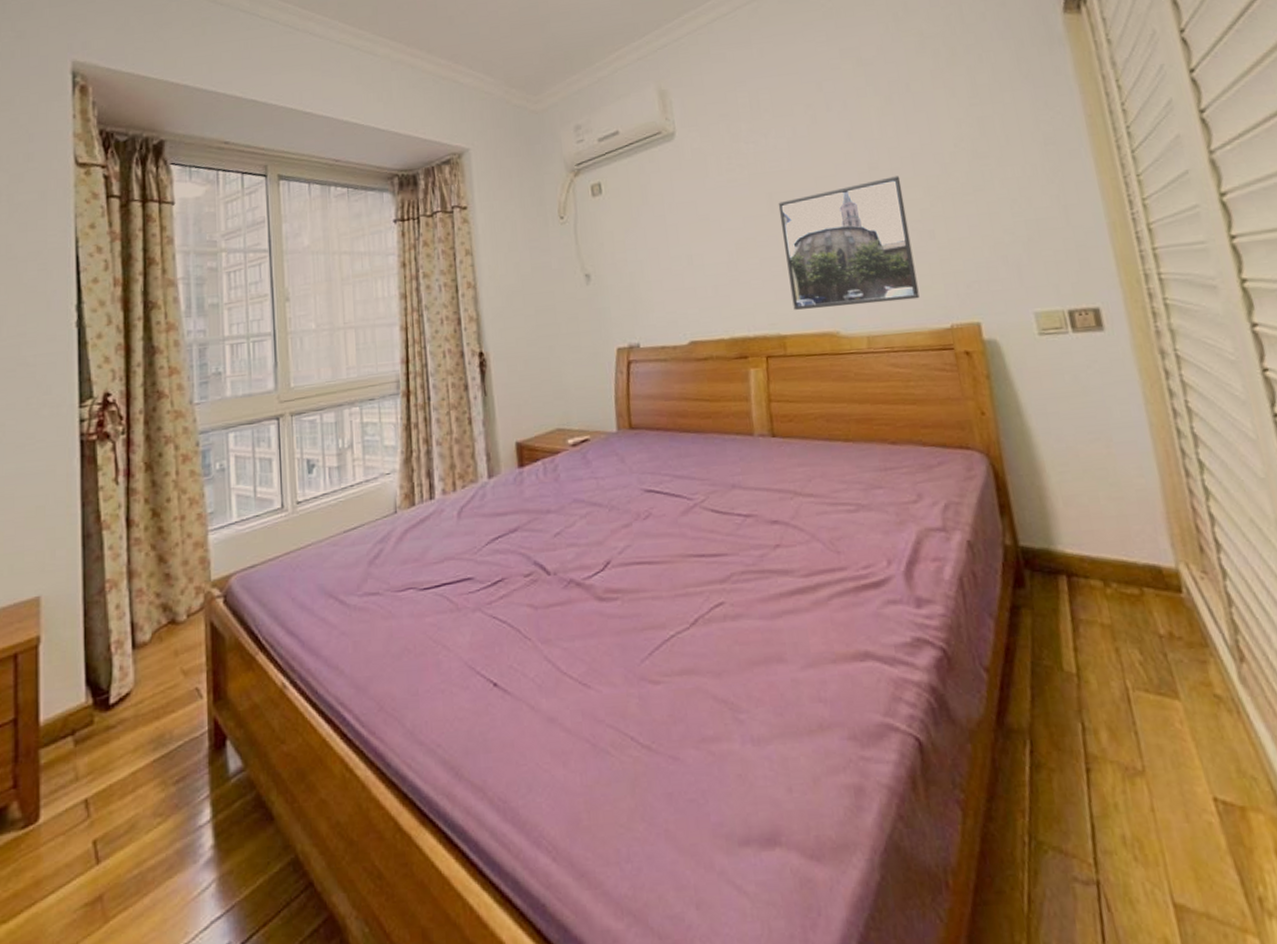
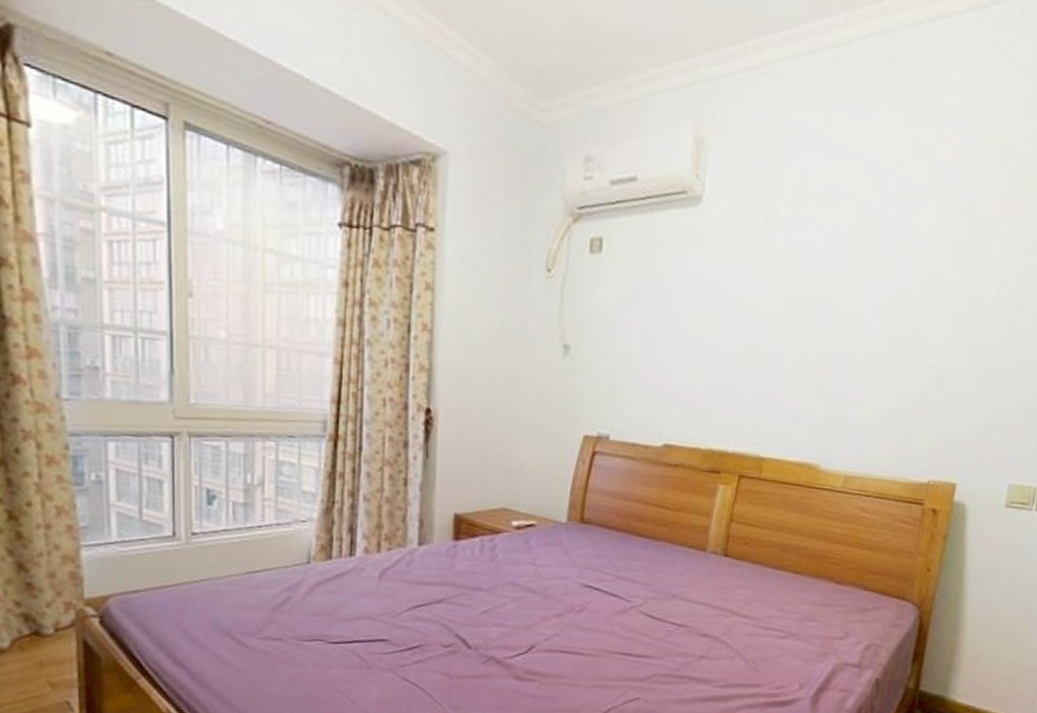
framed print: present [778,176,920,310] -> none [780,310,930,448]

